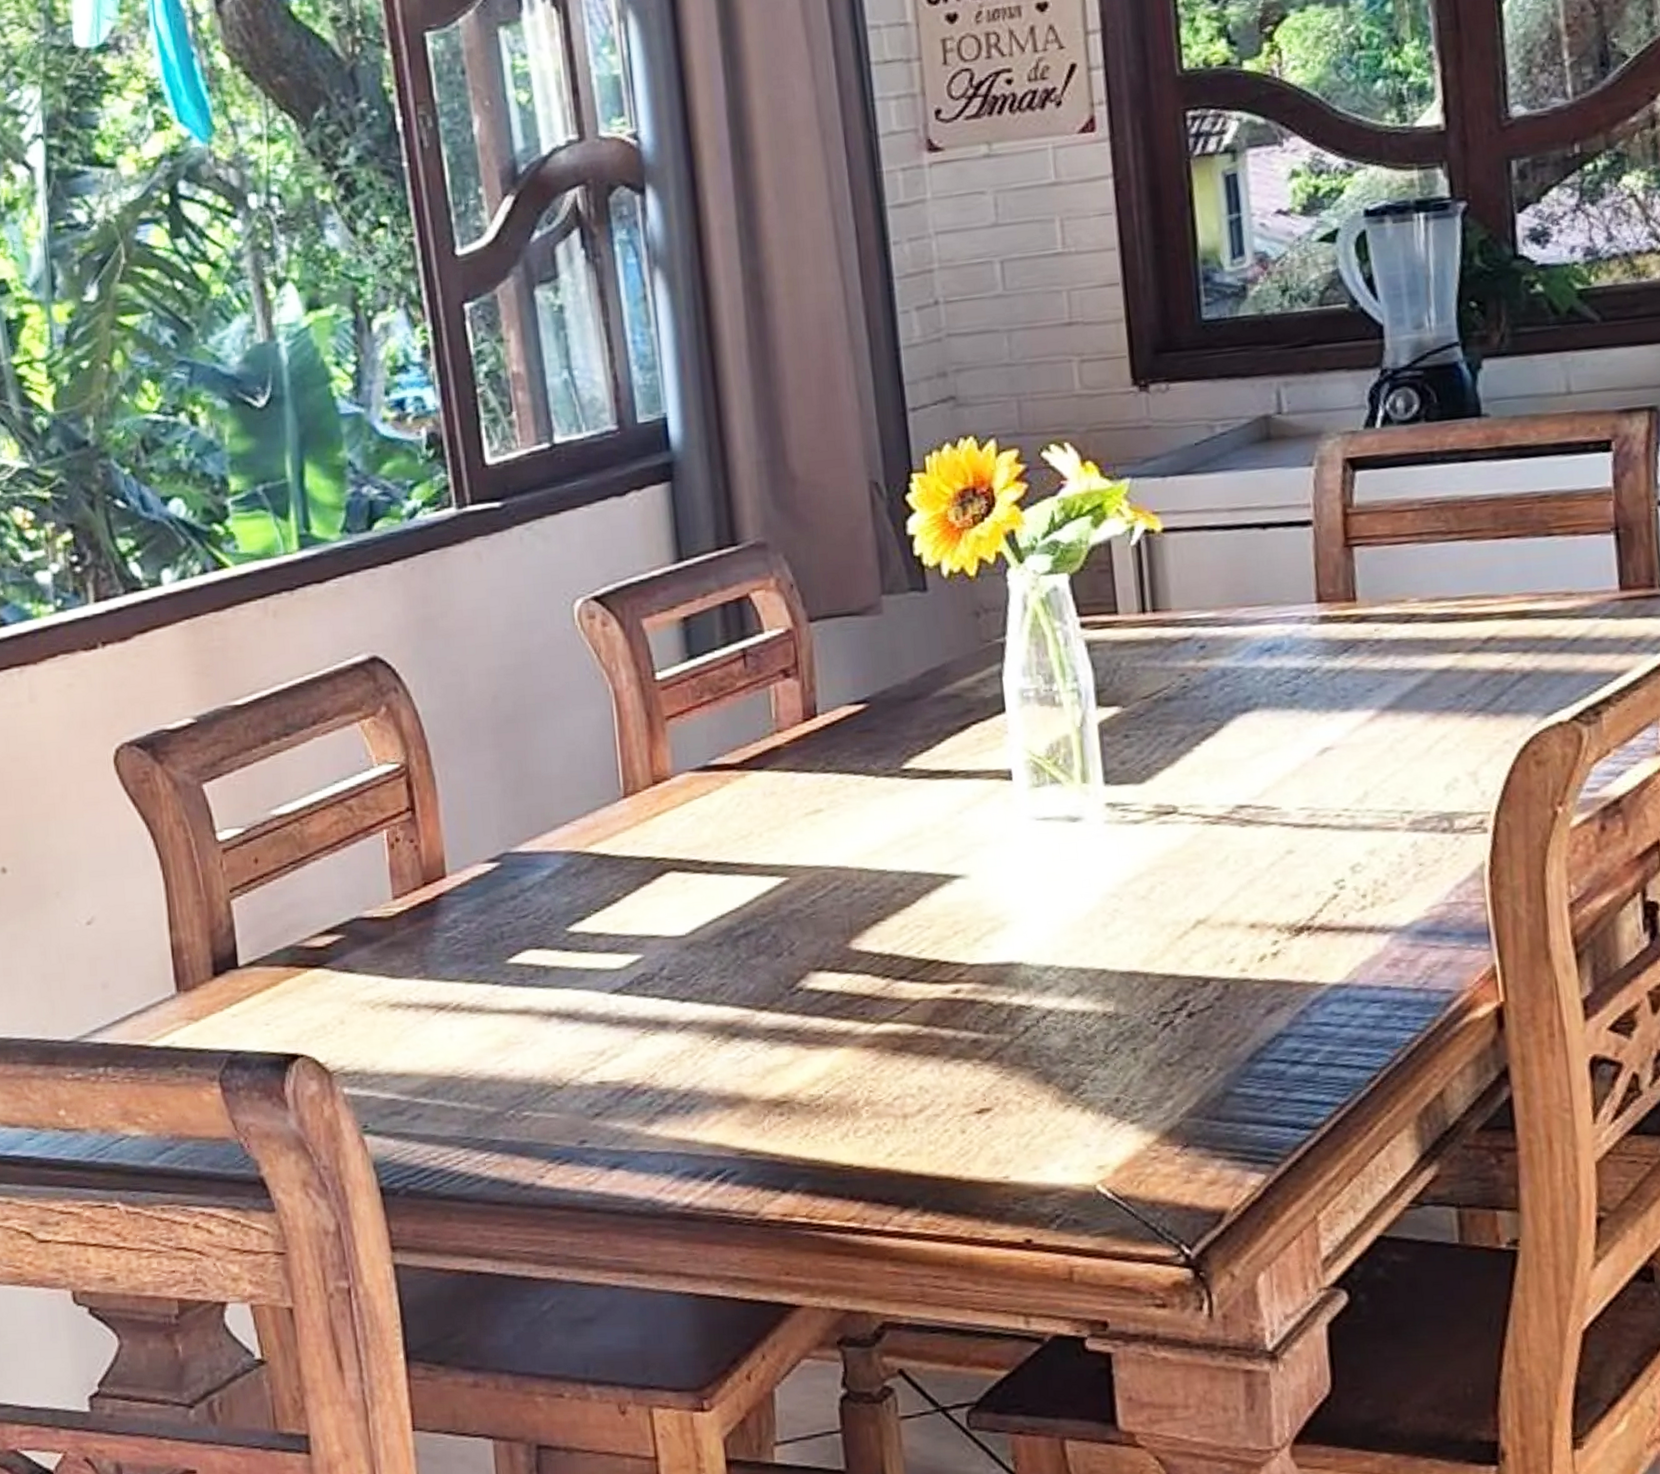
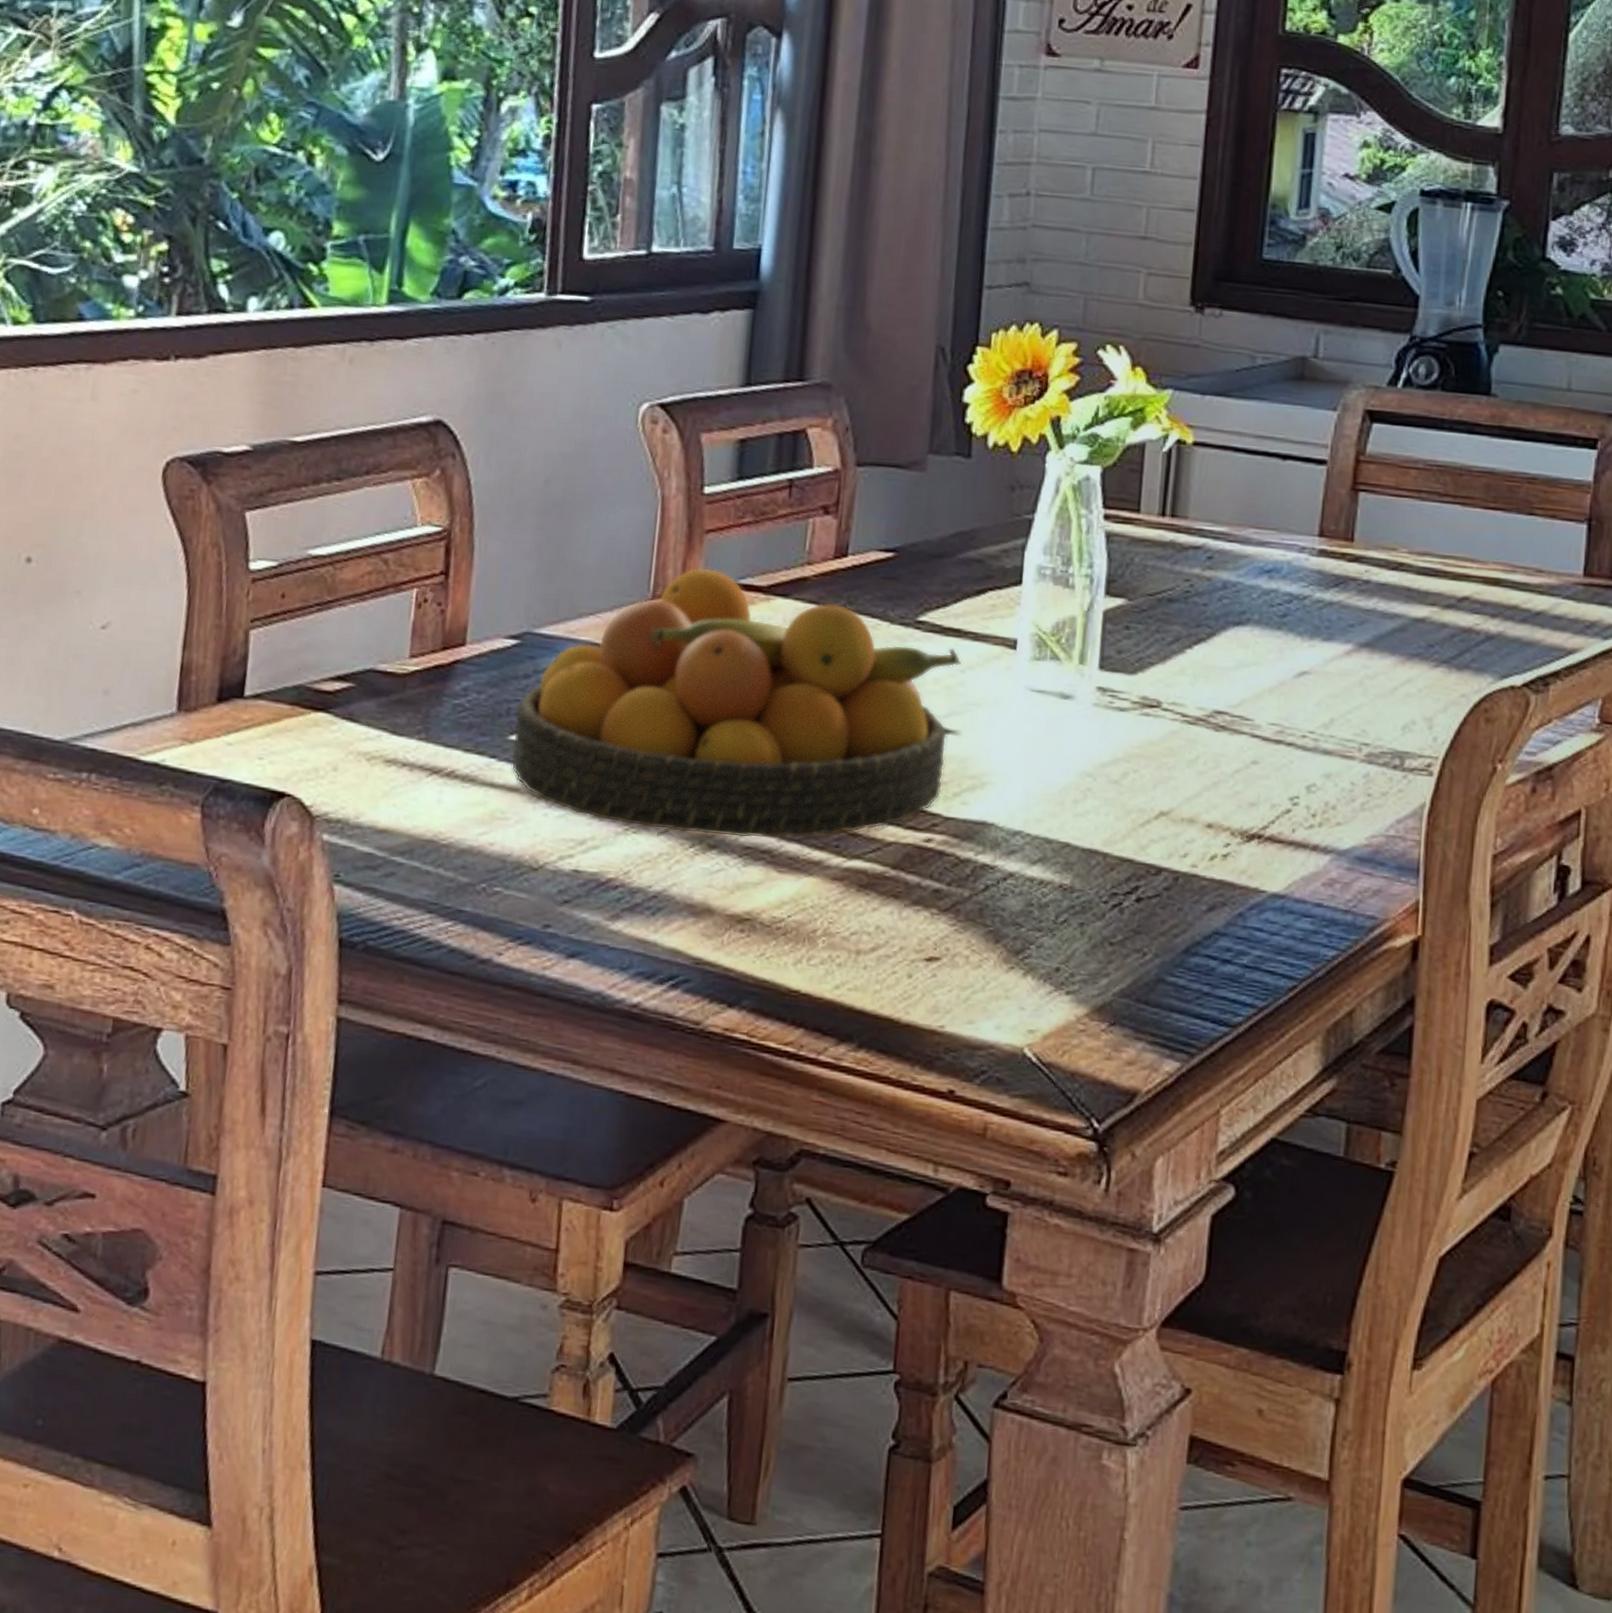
fruit bowl: none [509,754,961,1028] -> present [511,567,962,839]

